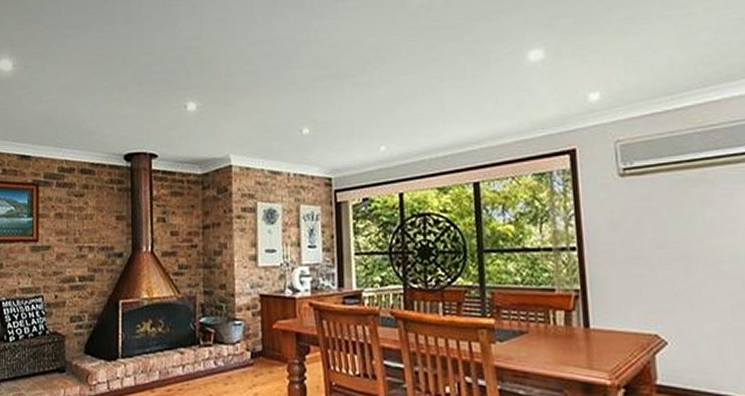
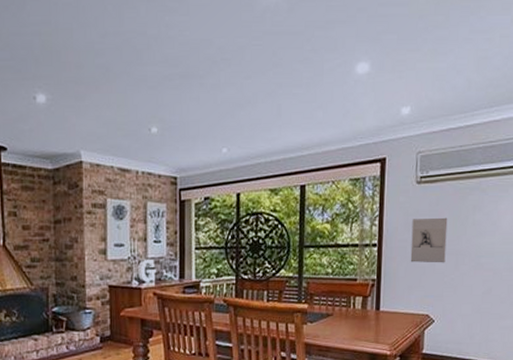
wall sculpture: none [619,215,672,270] -> present [410,217,448,263]

